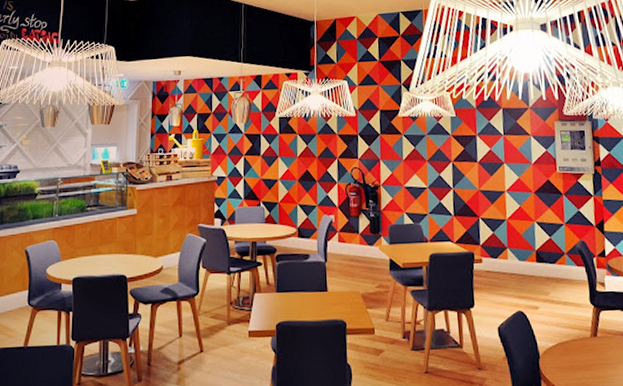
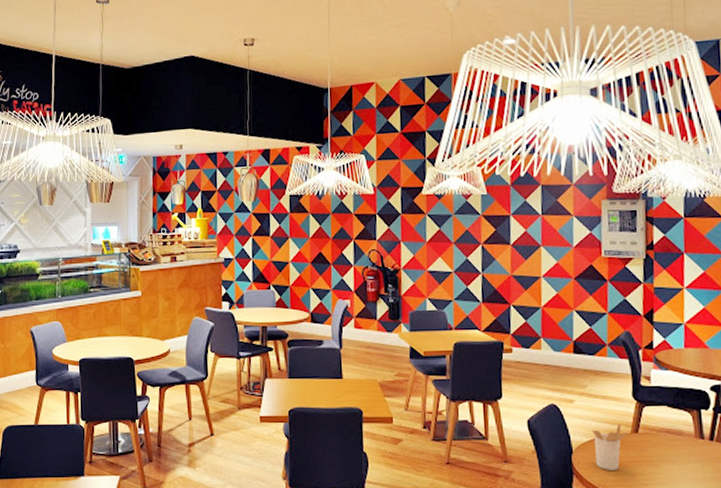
utensil holder: none [555,328,588,374] -> present [591,423,628,470]

